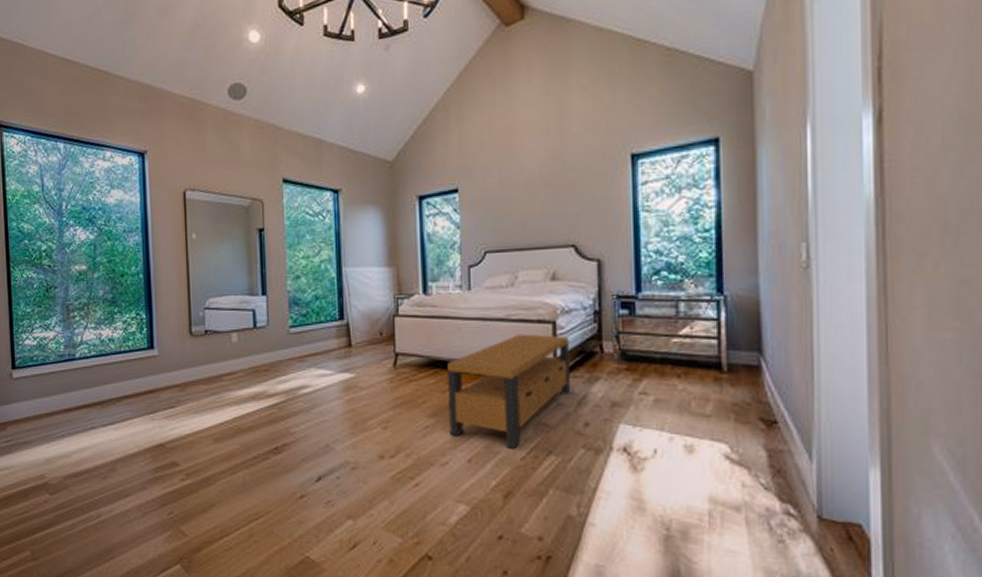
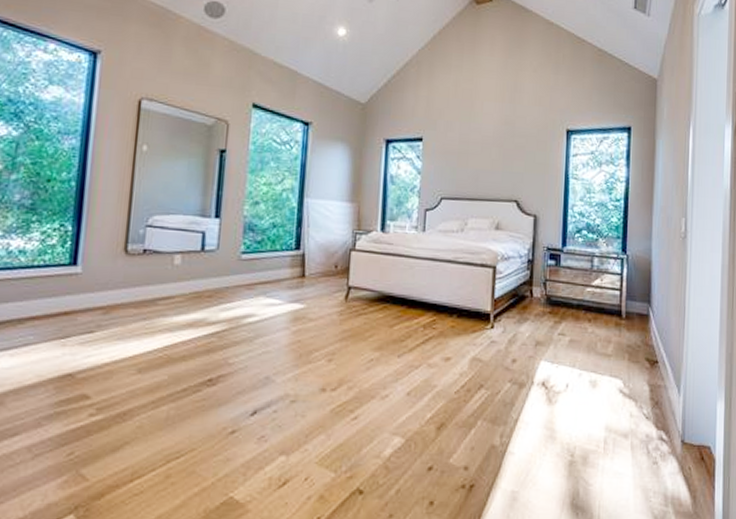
bench: present [447,334,572,450] -> none [392,275,505,384]

